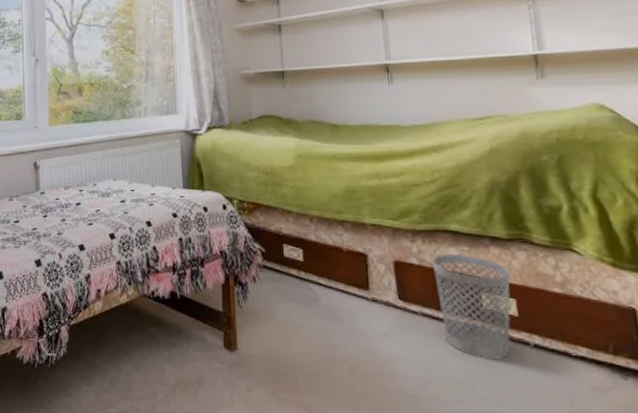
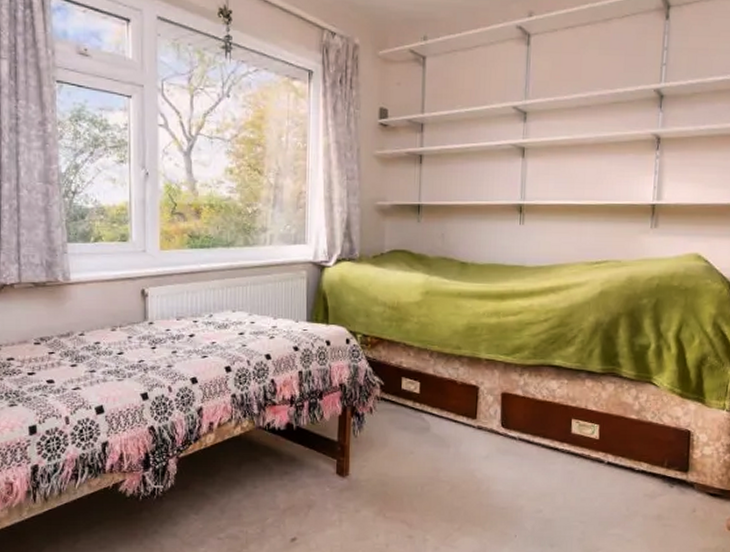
wastebasket: present [431,254,511,360] -> none [535,387,598,475]

